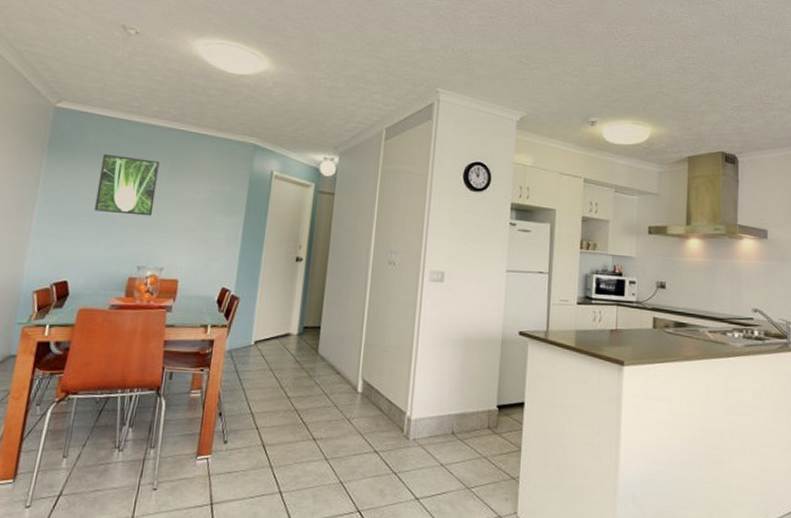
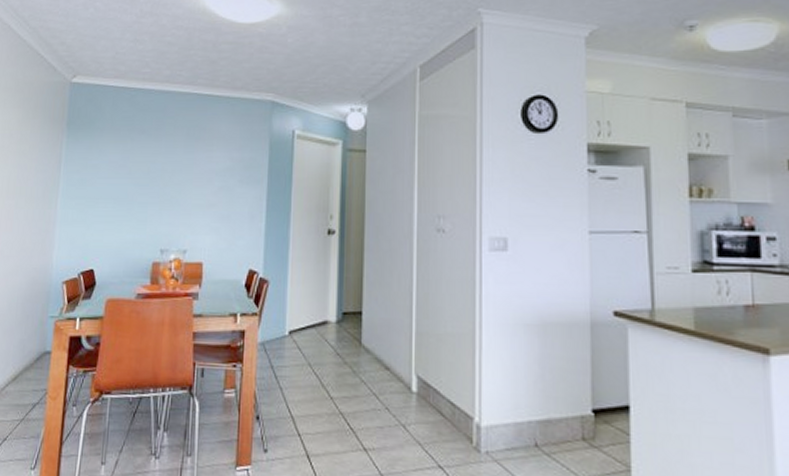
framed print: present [94,153,160,216] -> none [114,127,175,193]

